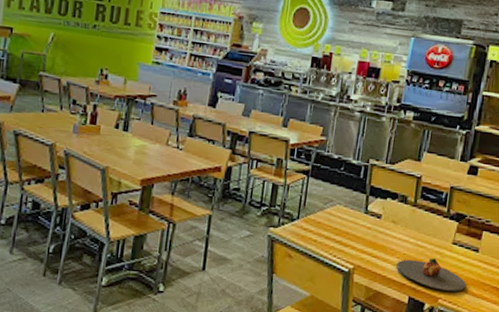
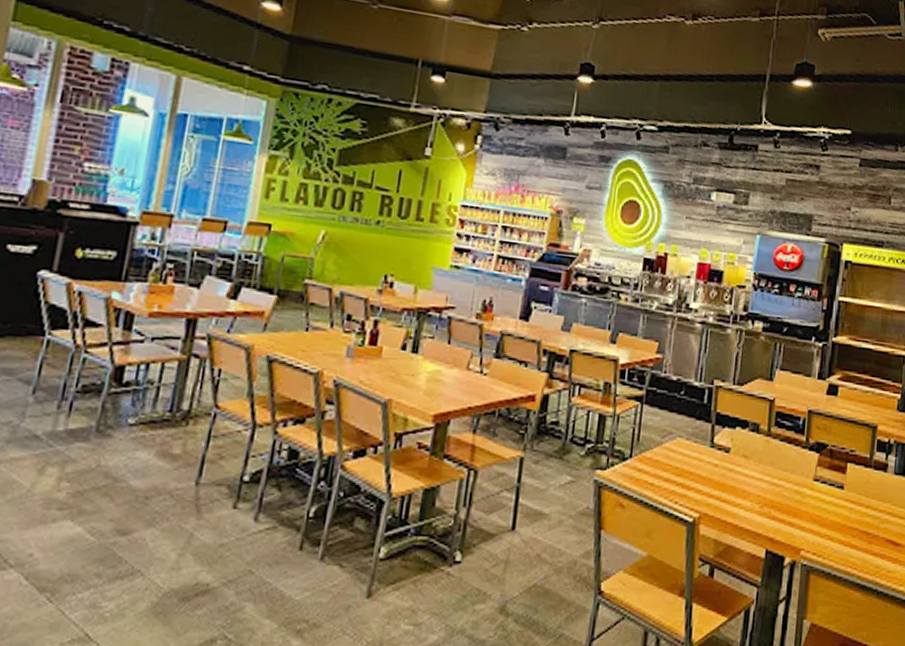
plate: present [396,258,467,292] -> none [749,498,832,541]

